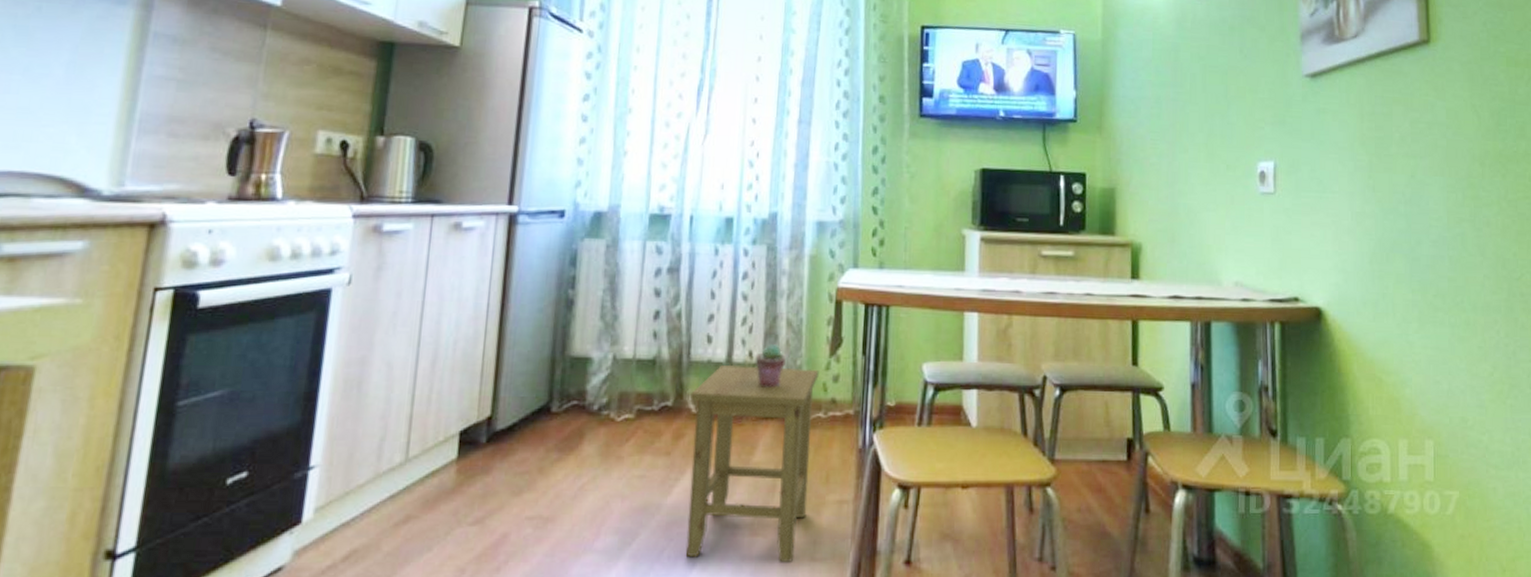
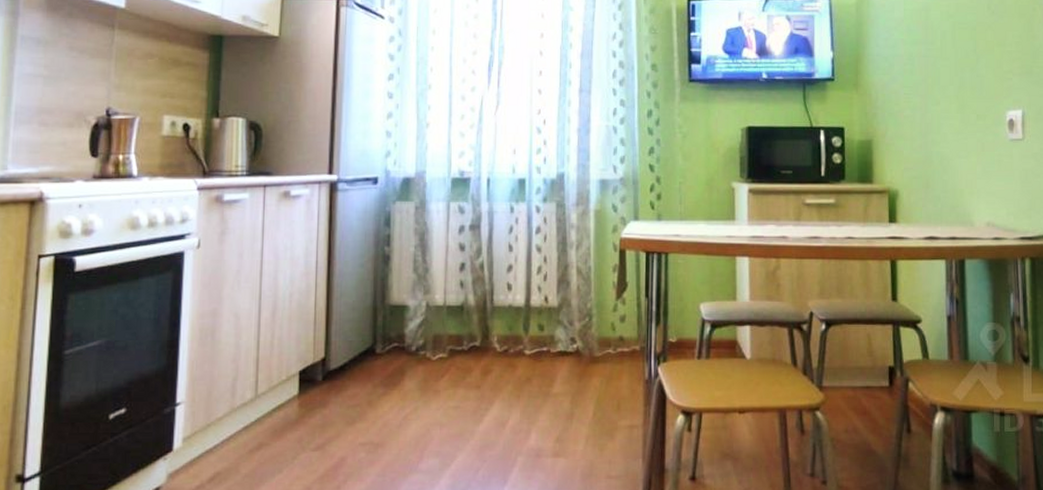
stool: present [685,364,819,562] -> none [495,308,607,479]
potted succulent: present [755,344,787,388] -> none [550,290,578,328]

